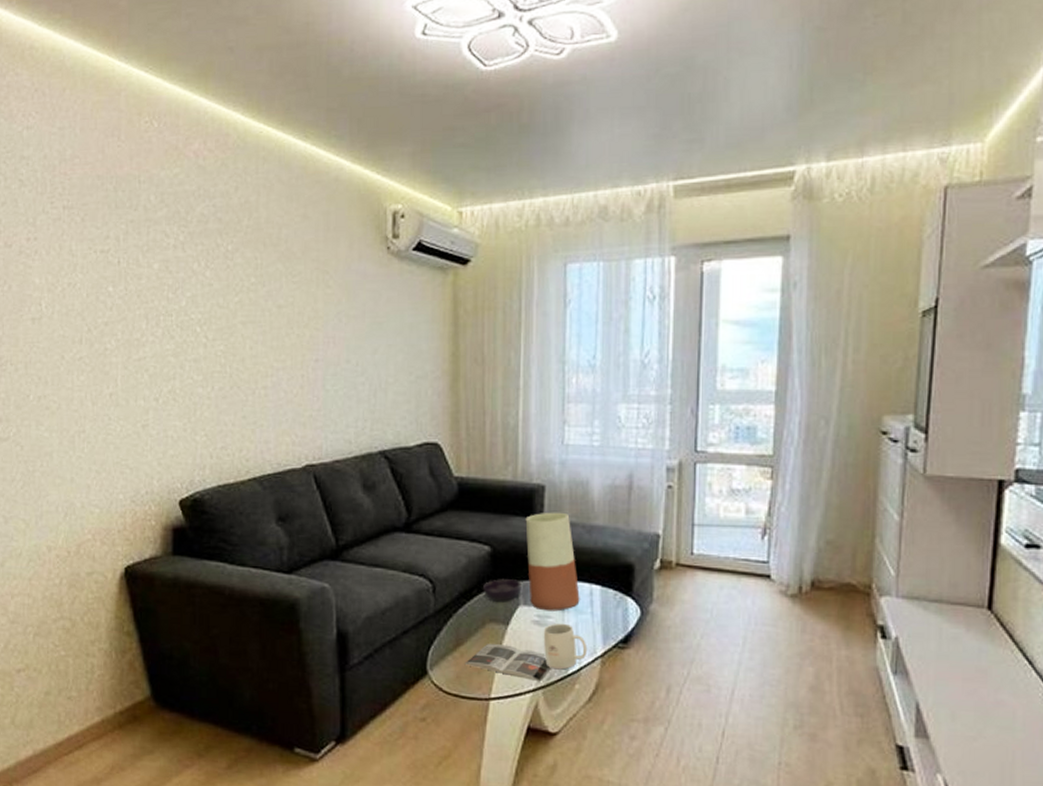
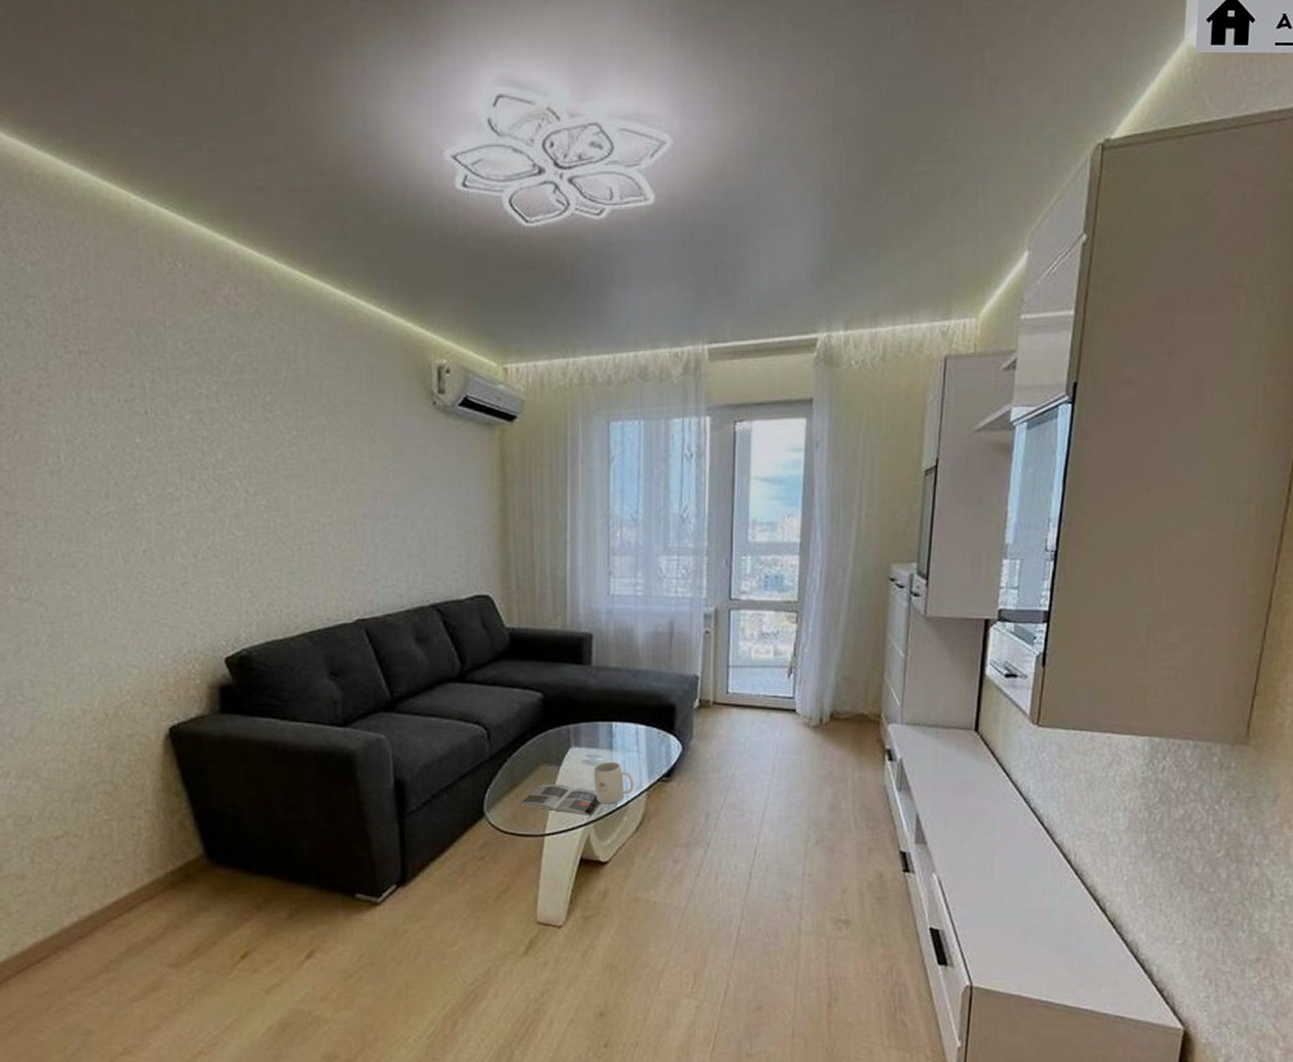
bowl: present [483,579,522,604] -> none [536,723,572,746]
vase: present [525,512,580,612] -> none [575,658,627,751]

